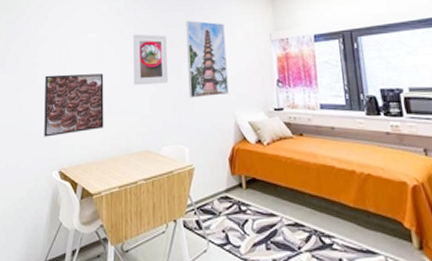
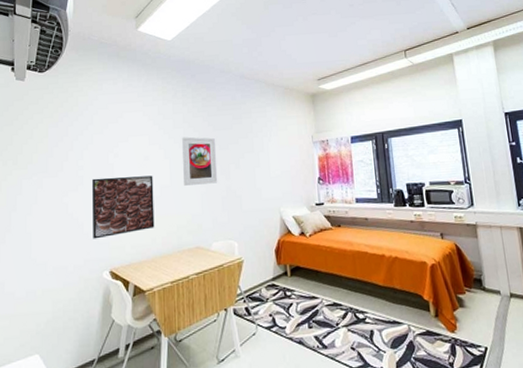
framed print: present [186,20,229,99] -> none [234,123,274,197]

